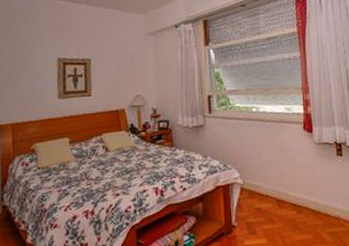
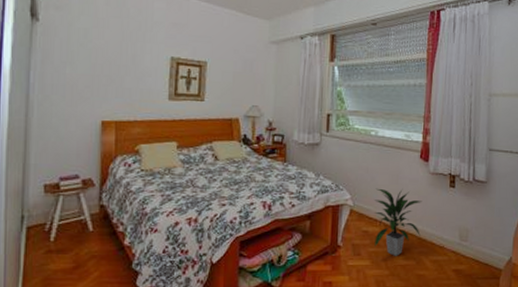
indoor plant: none [263,162,314,232] -> present [374,188,423,256]

